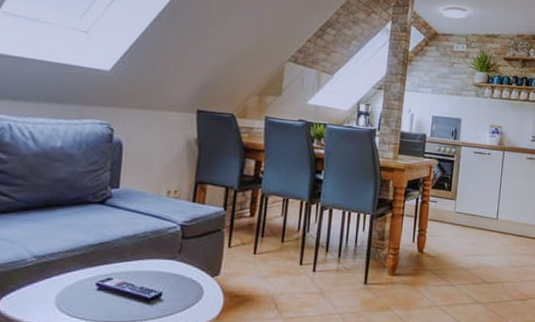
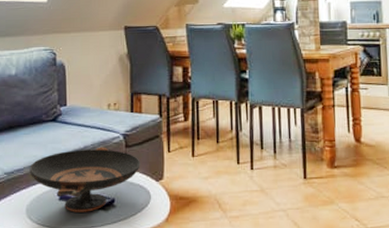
decorative bowl: none [65,236,197,305] -> present [29,147,141,212]

